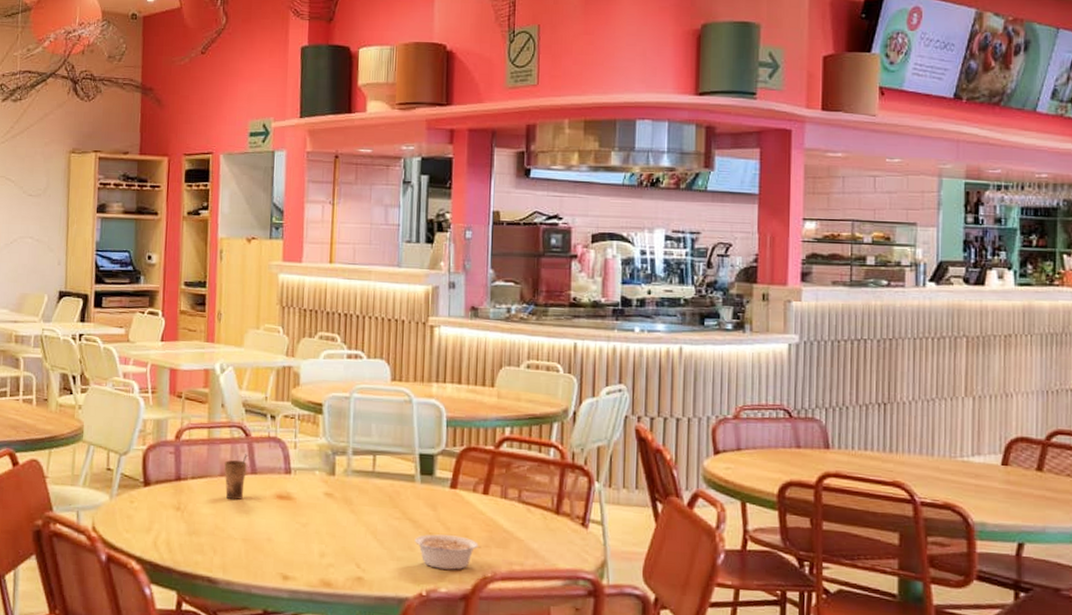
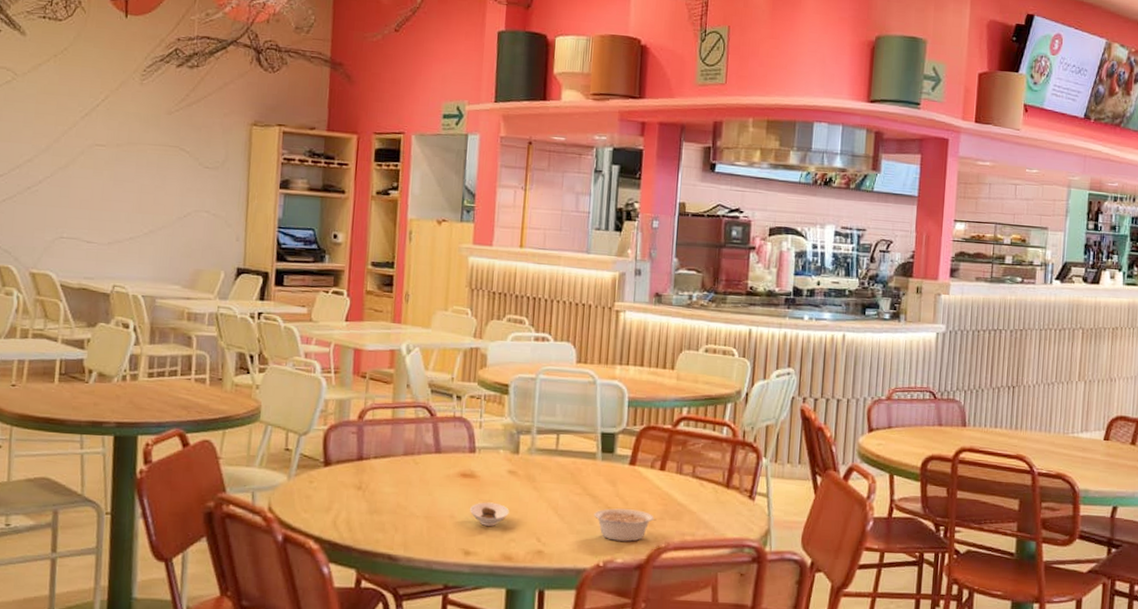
cup: present [224,454,247,500] -> none [407,433,432,479]
saucer: none [286,525,327,550] -> present [469,502,509,526]

